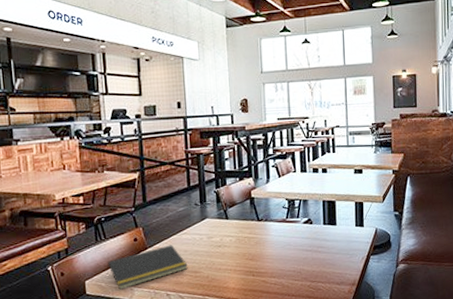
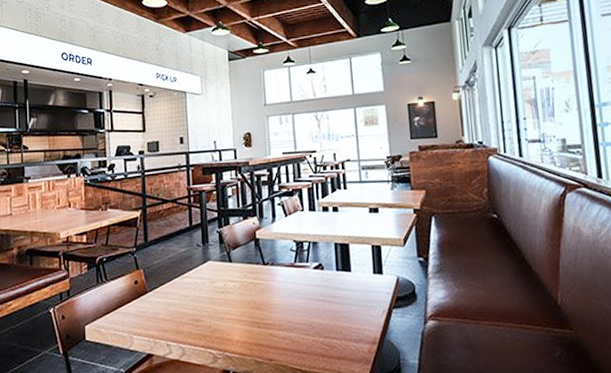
notepad: present [106,245,188,290] -> none [106,289,189,337]

